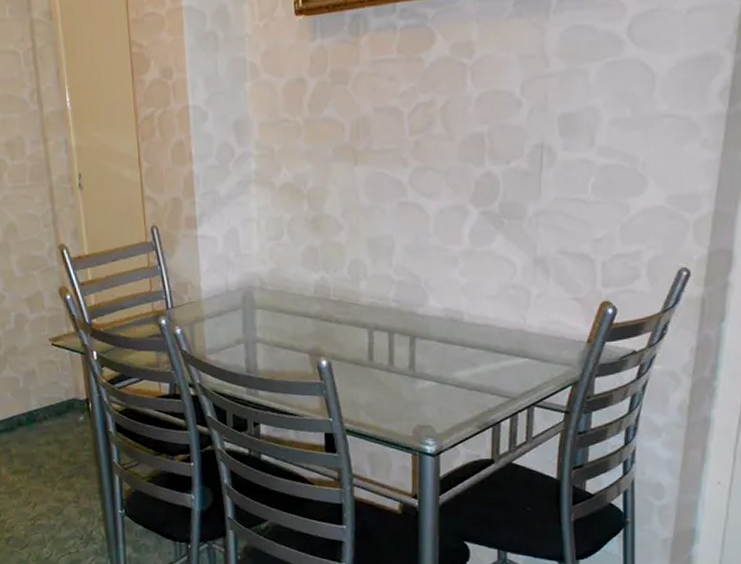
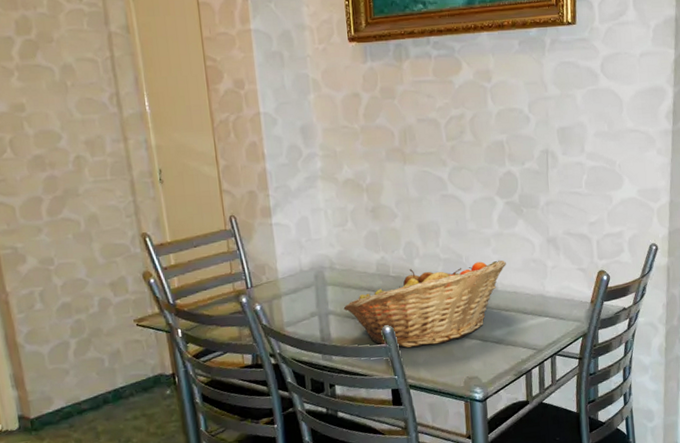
fruit basket: none [273,284,477,386] -> present [343,260,506,348]

